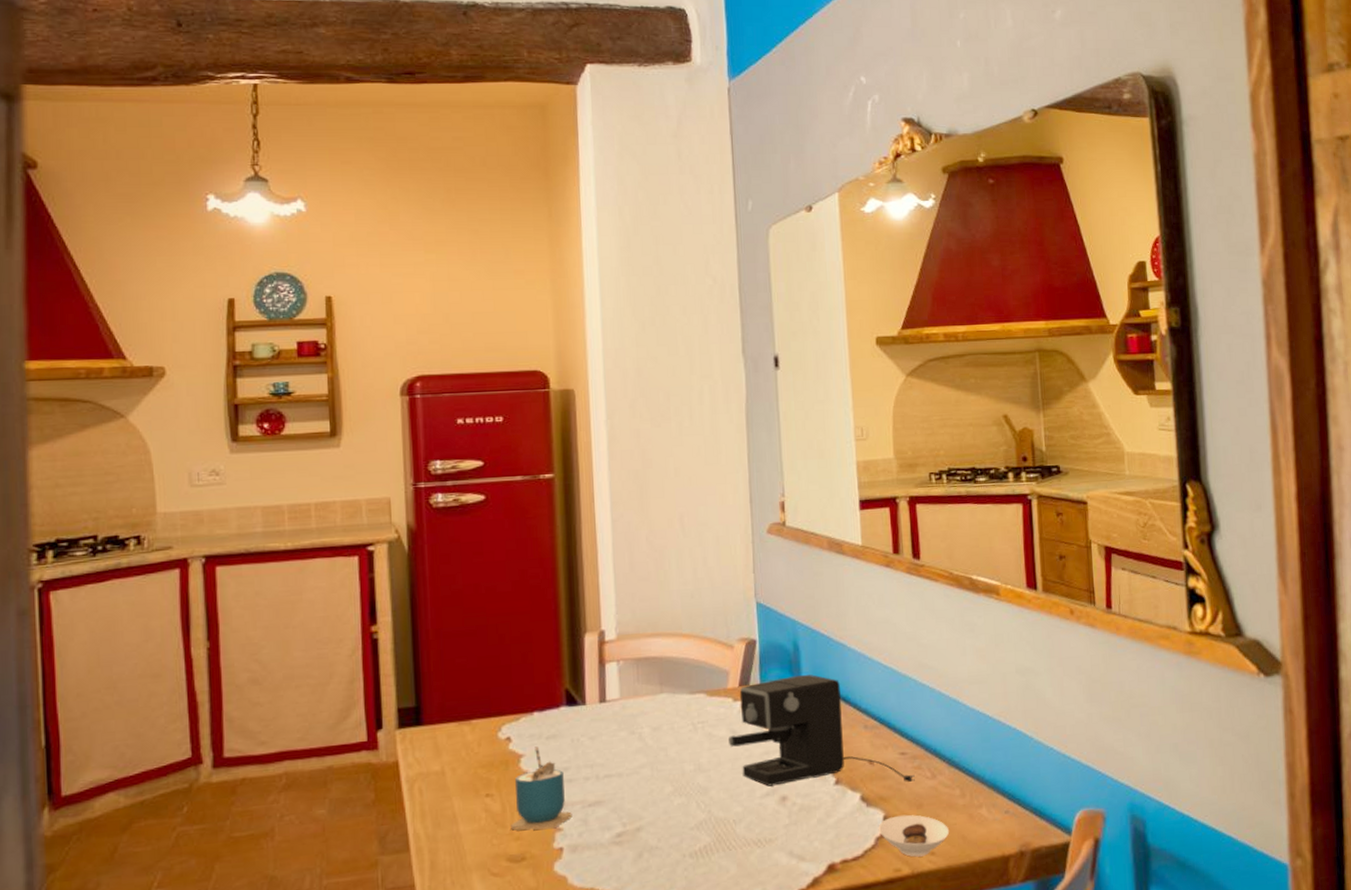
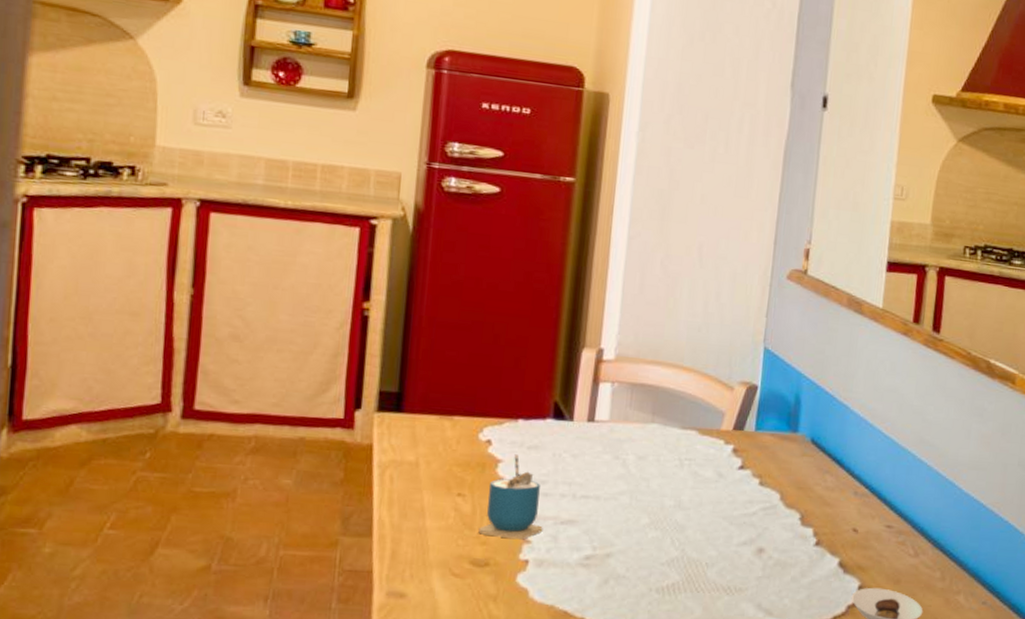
coffee maker: present [729,674,915,787] -> none [713,429,897,556]

